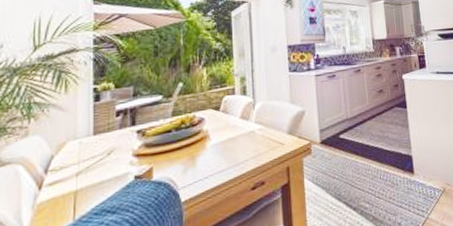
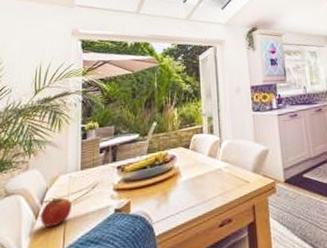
apple: none [45,165,83,198] -> present [40,197,71,227]

